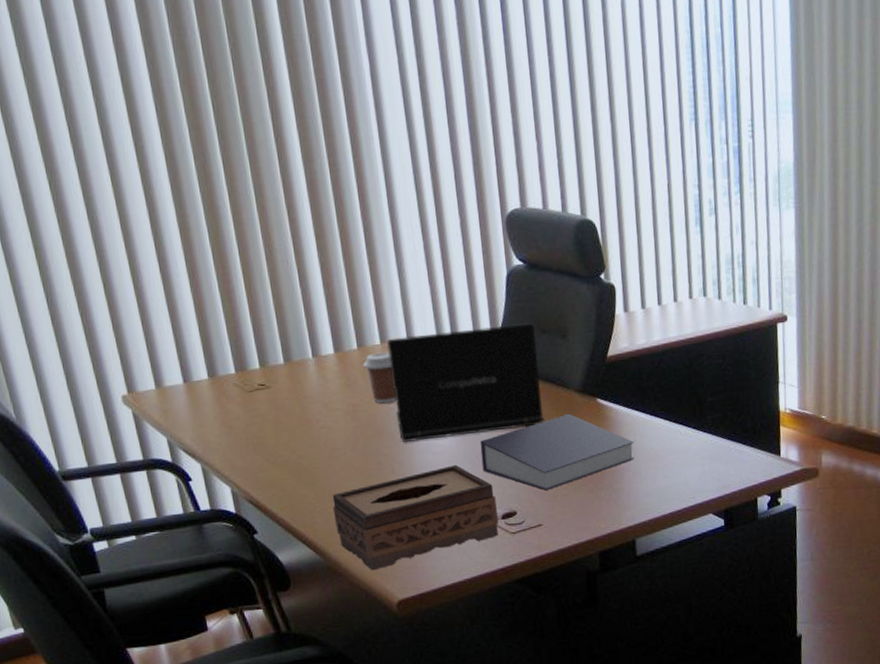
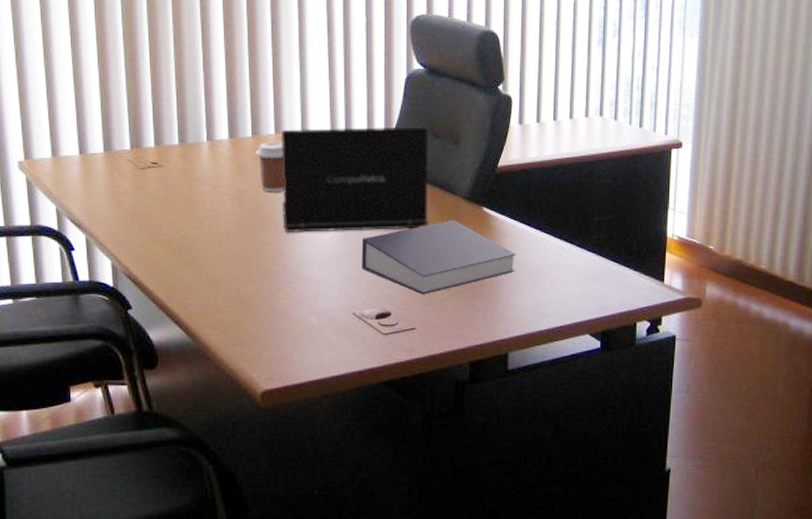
tissue box: present [332,464,498,571] -> none [208,259,372,358]

